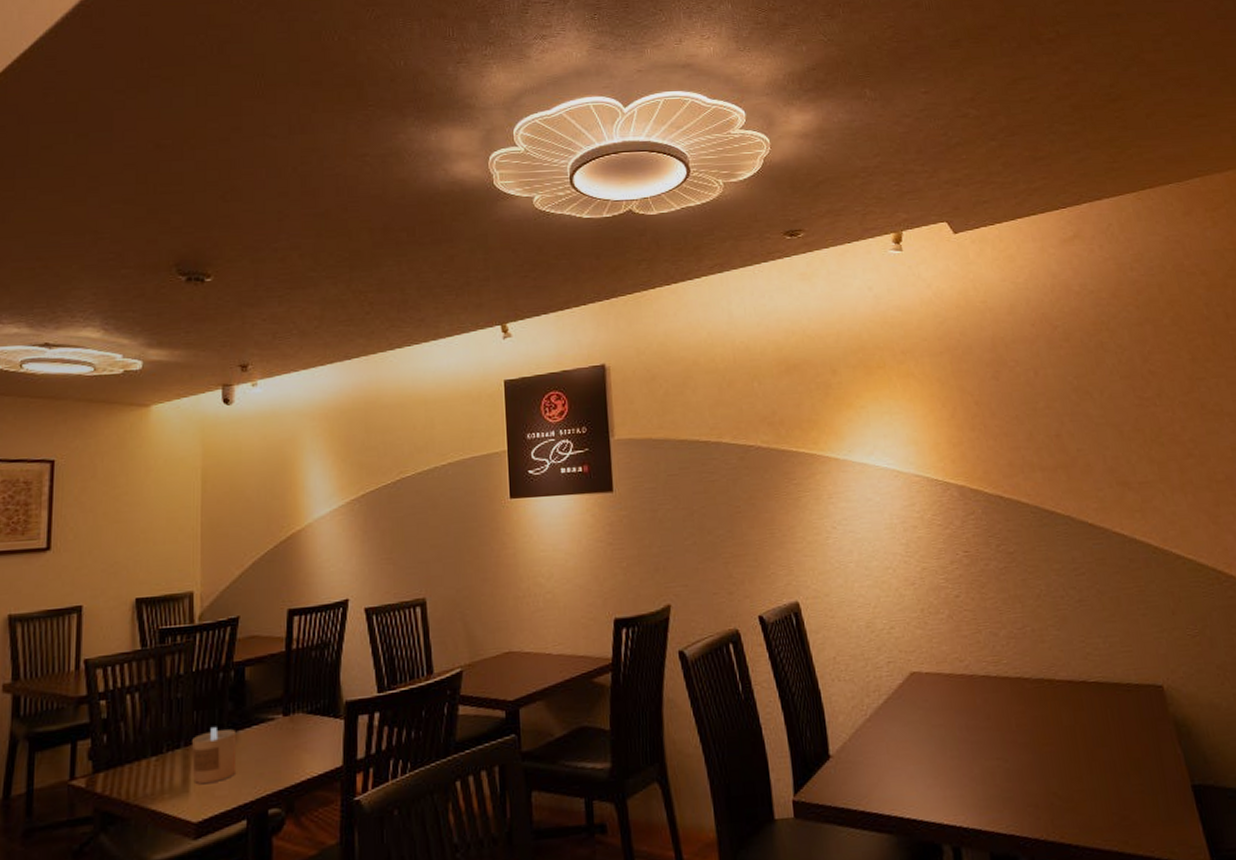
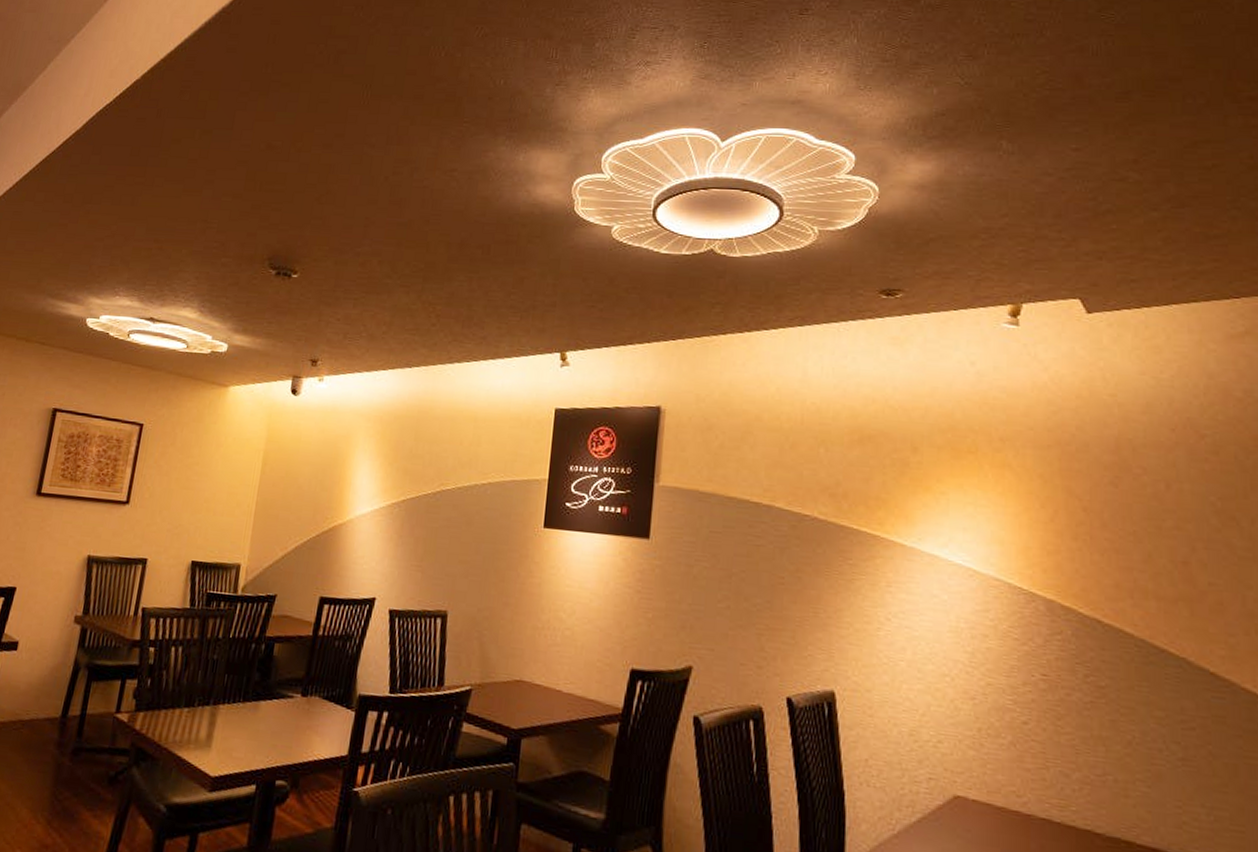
candle: present [192,727,237,784] -> none [216,693,259,744]

